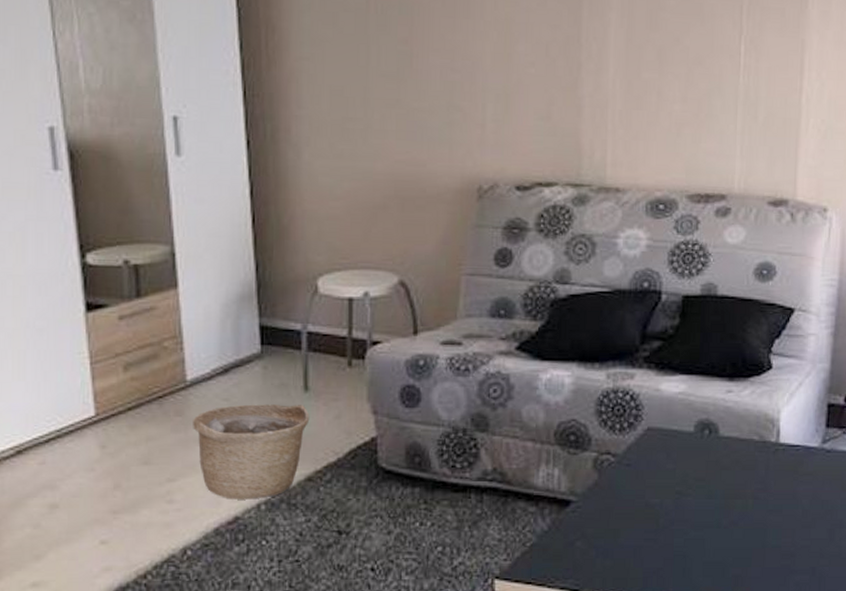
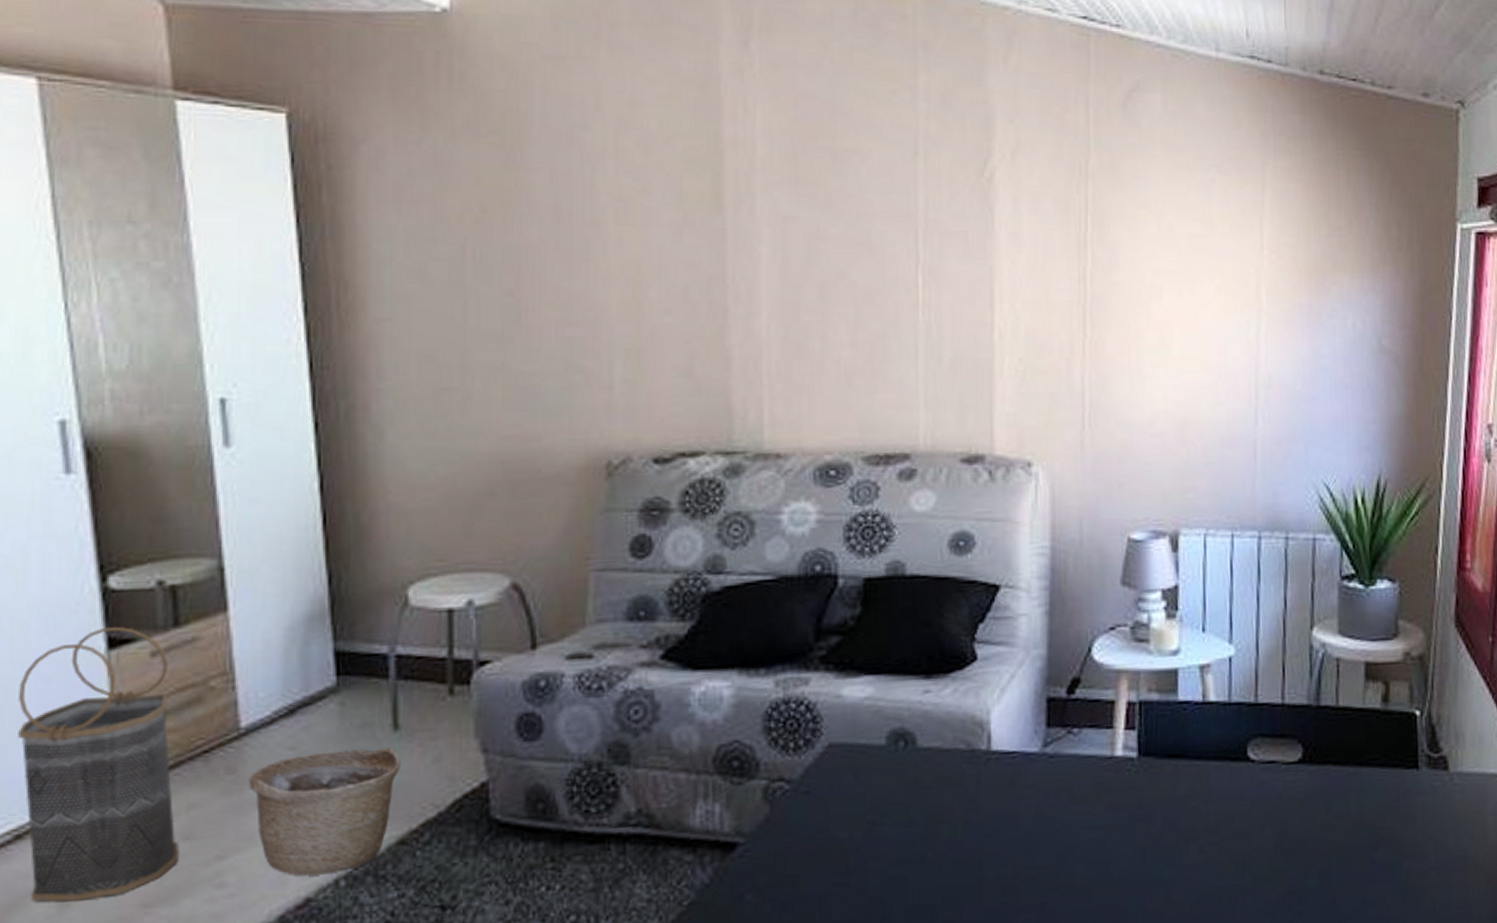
basket: none [19,294,139,504] -> present [18,626,179,902]

